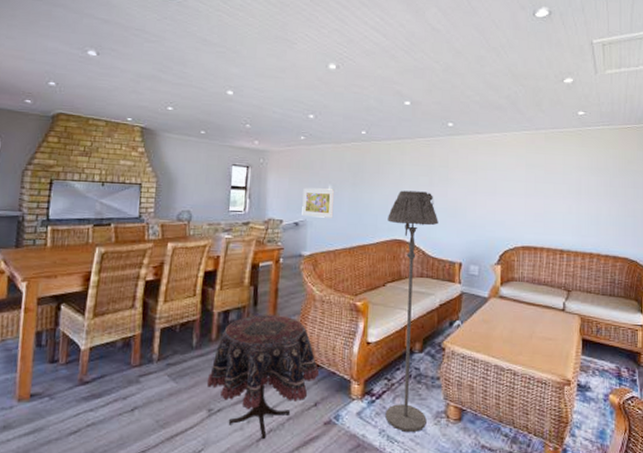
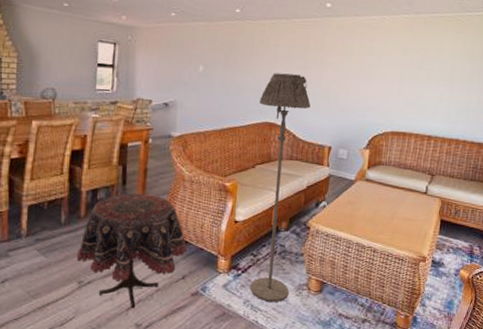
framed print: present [302,188,335,218] -> none [172,67,206,100]

